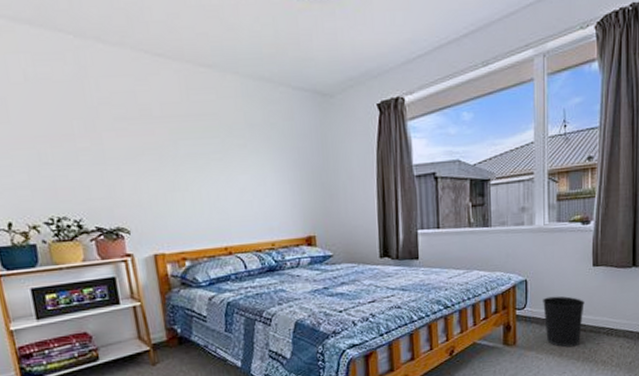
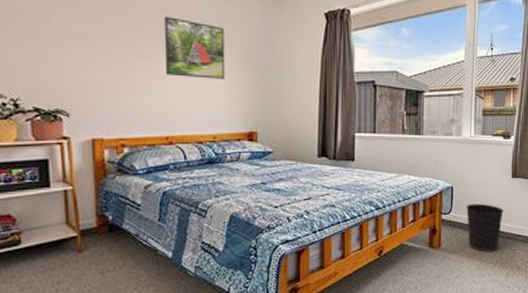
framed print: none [213,124,279,185] -> present [165,17,225,79]

